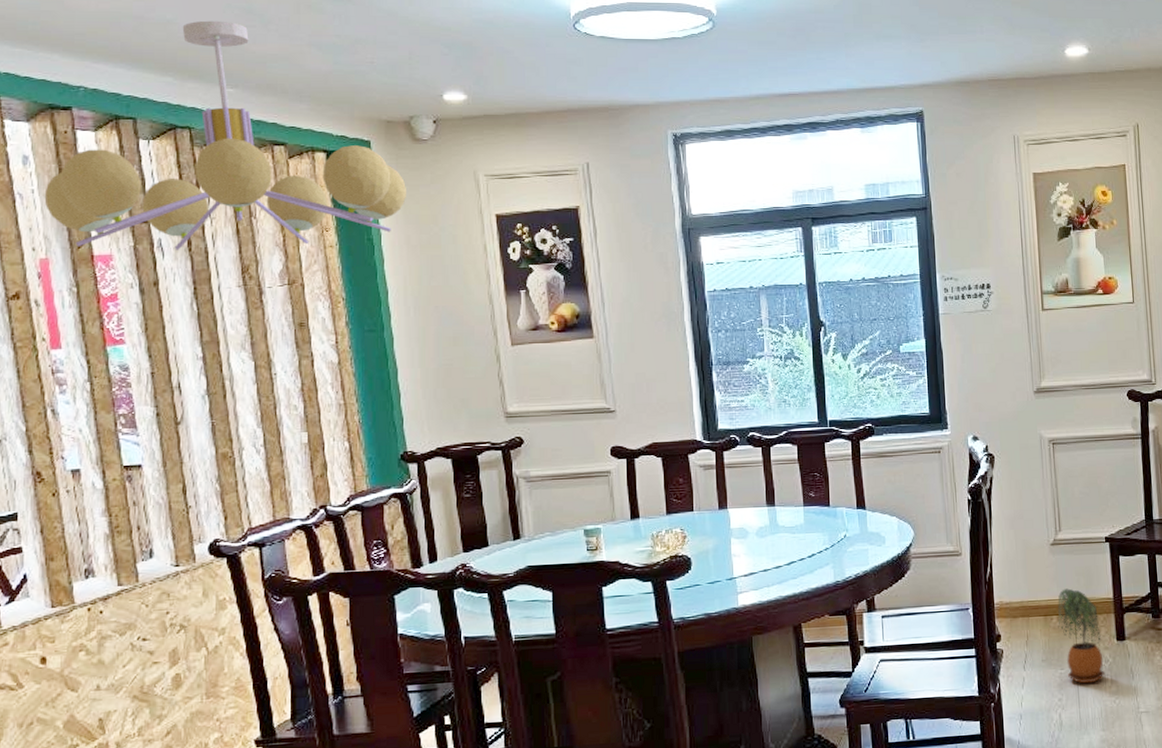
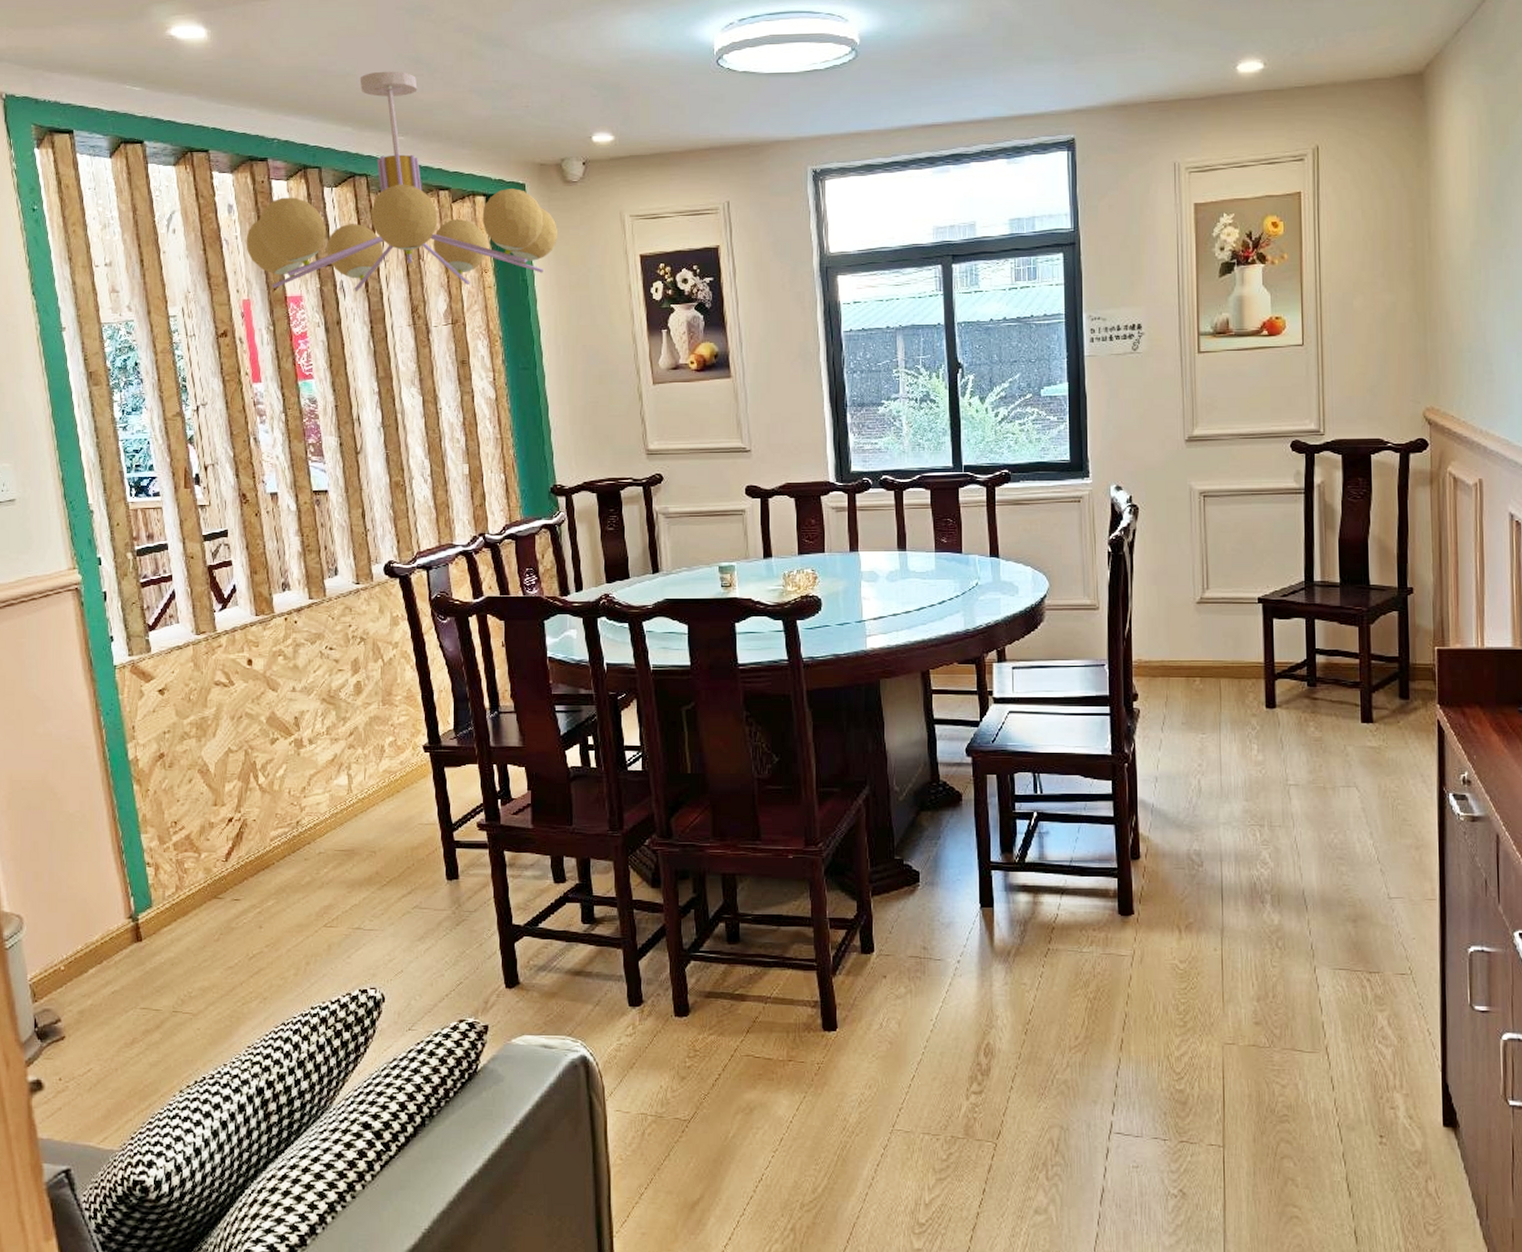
potted plant: present [1058,588,1105,684] -> none [1201,650,1250,751]

